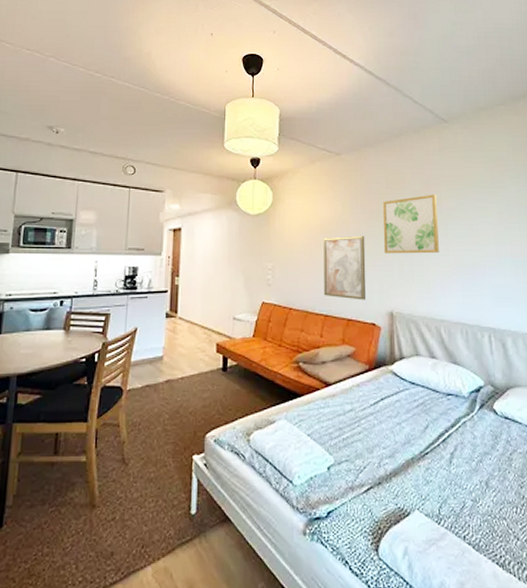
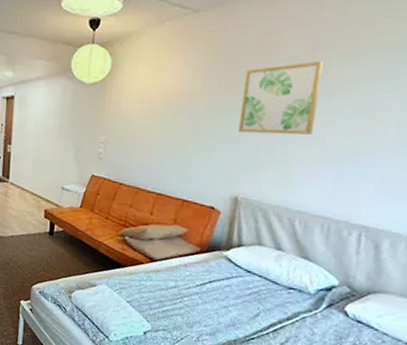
wall art: present [324,235,366,300] -> none [159,110,217,182]

